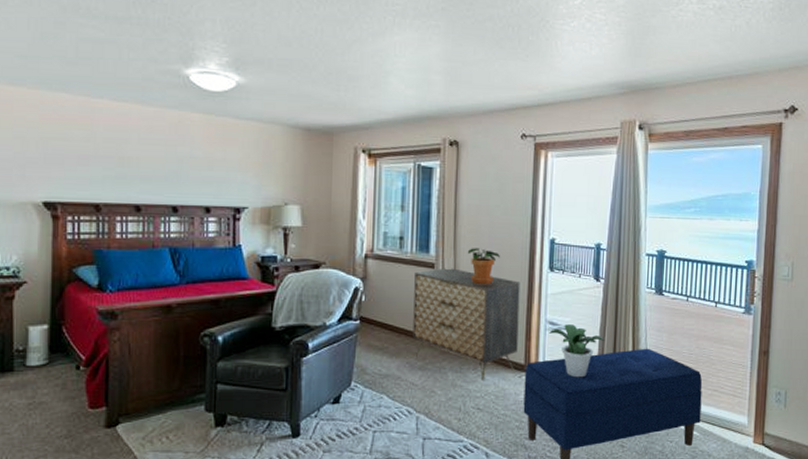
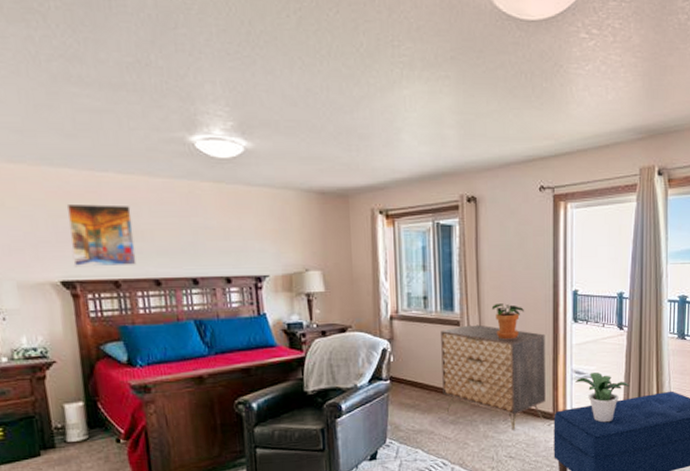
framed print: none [58,126,120,190] -> present [66,203,137,268]

